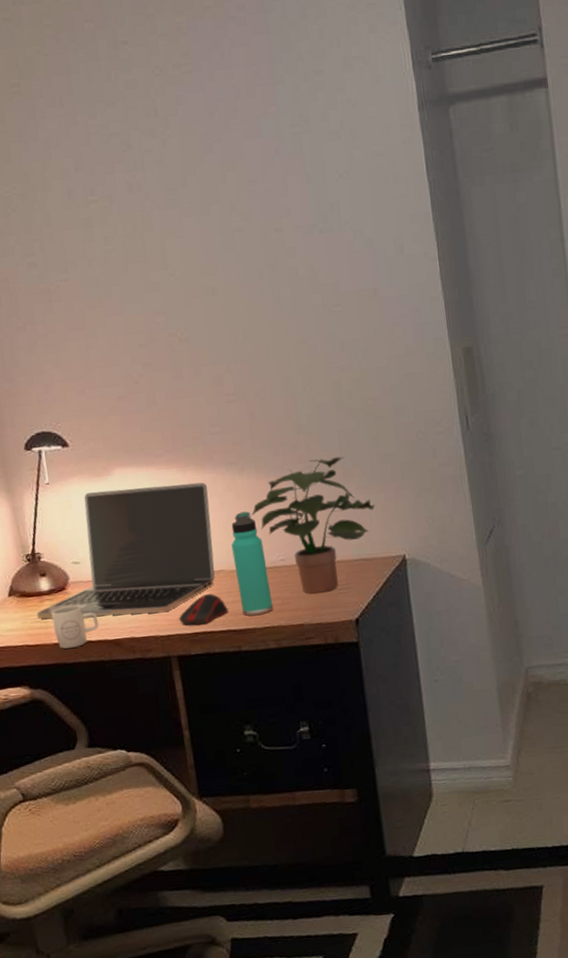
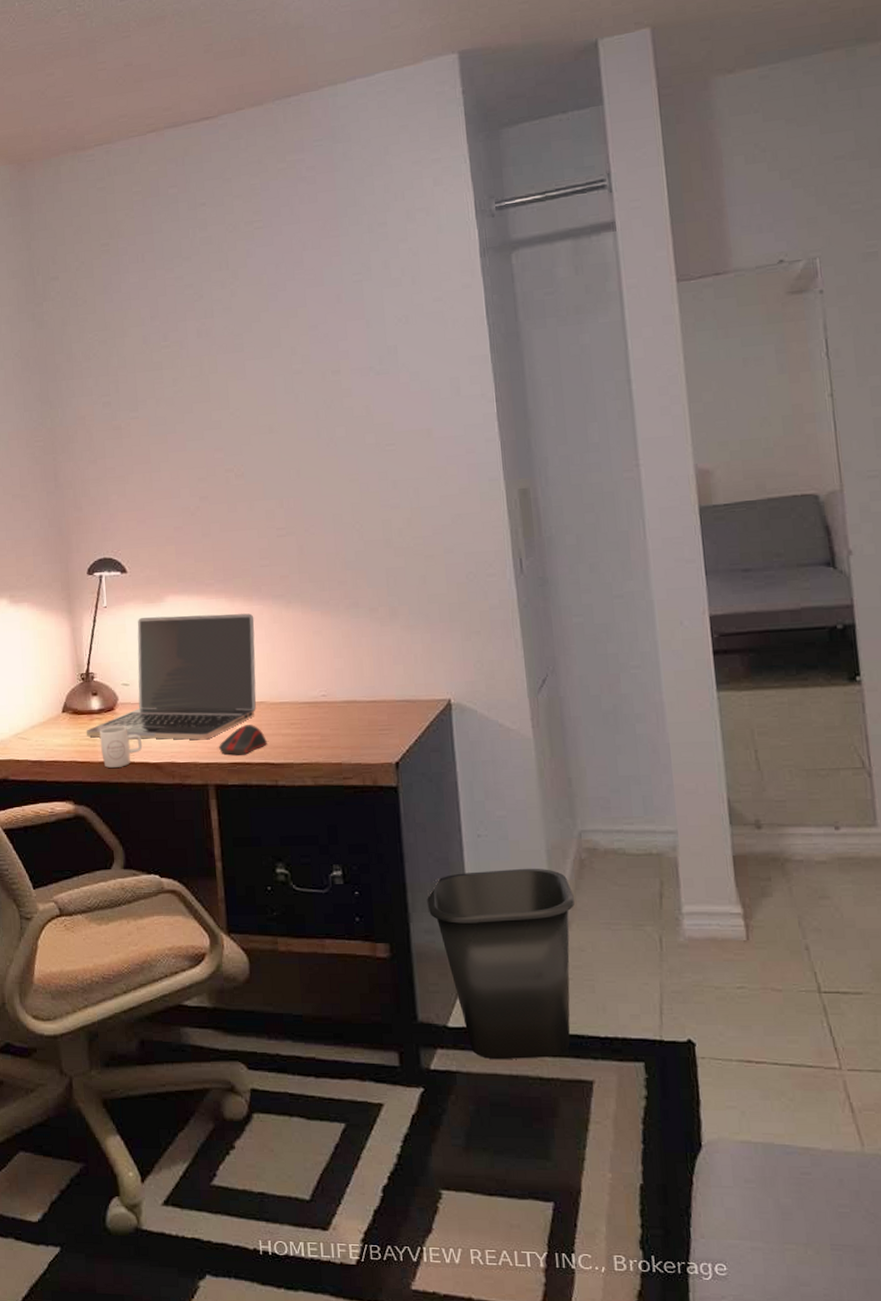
thermos bottle: present [231,511,274,616] -> none [274,644,313,751]
potted plant: present [251,456,376,594] -> none [294,594,421,732]
waste bin: none [390,705,523,880] -> present [427,868,575,1060]

